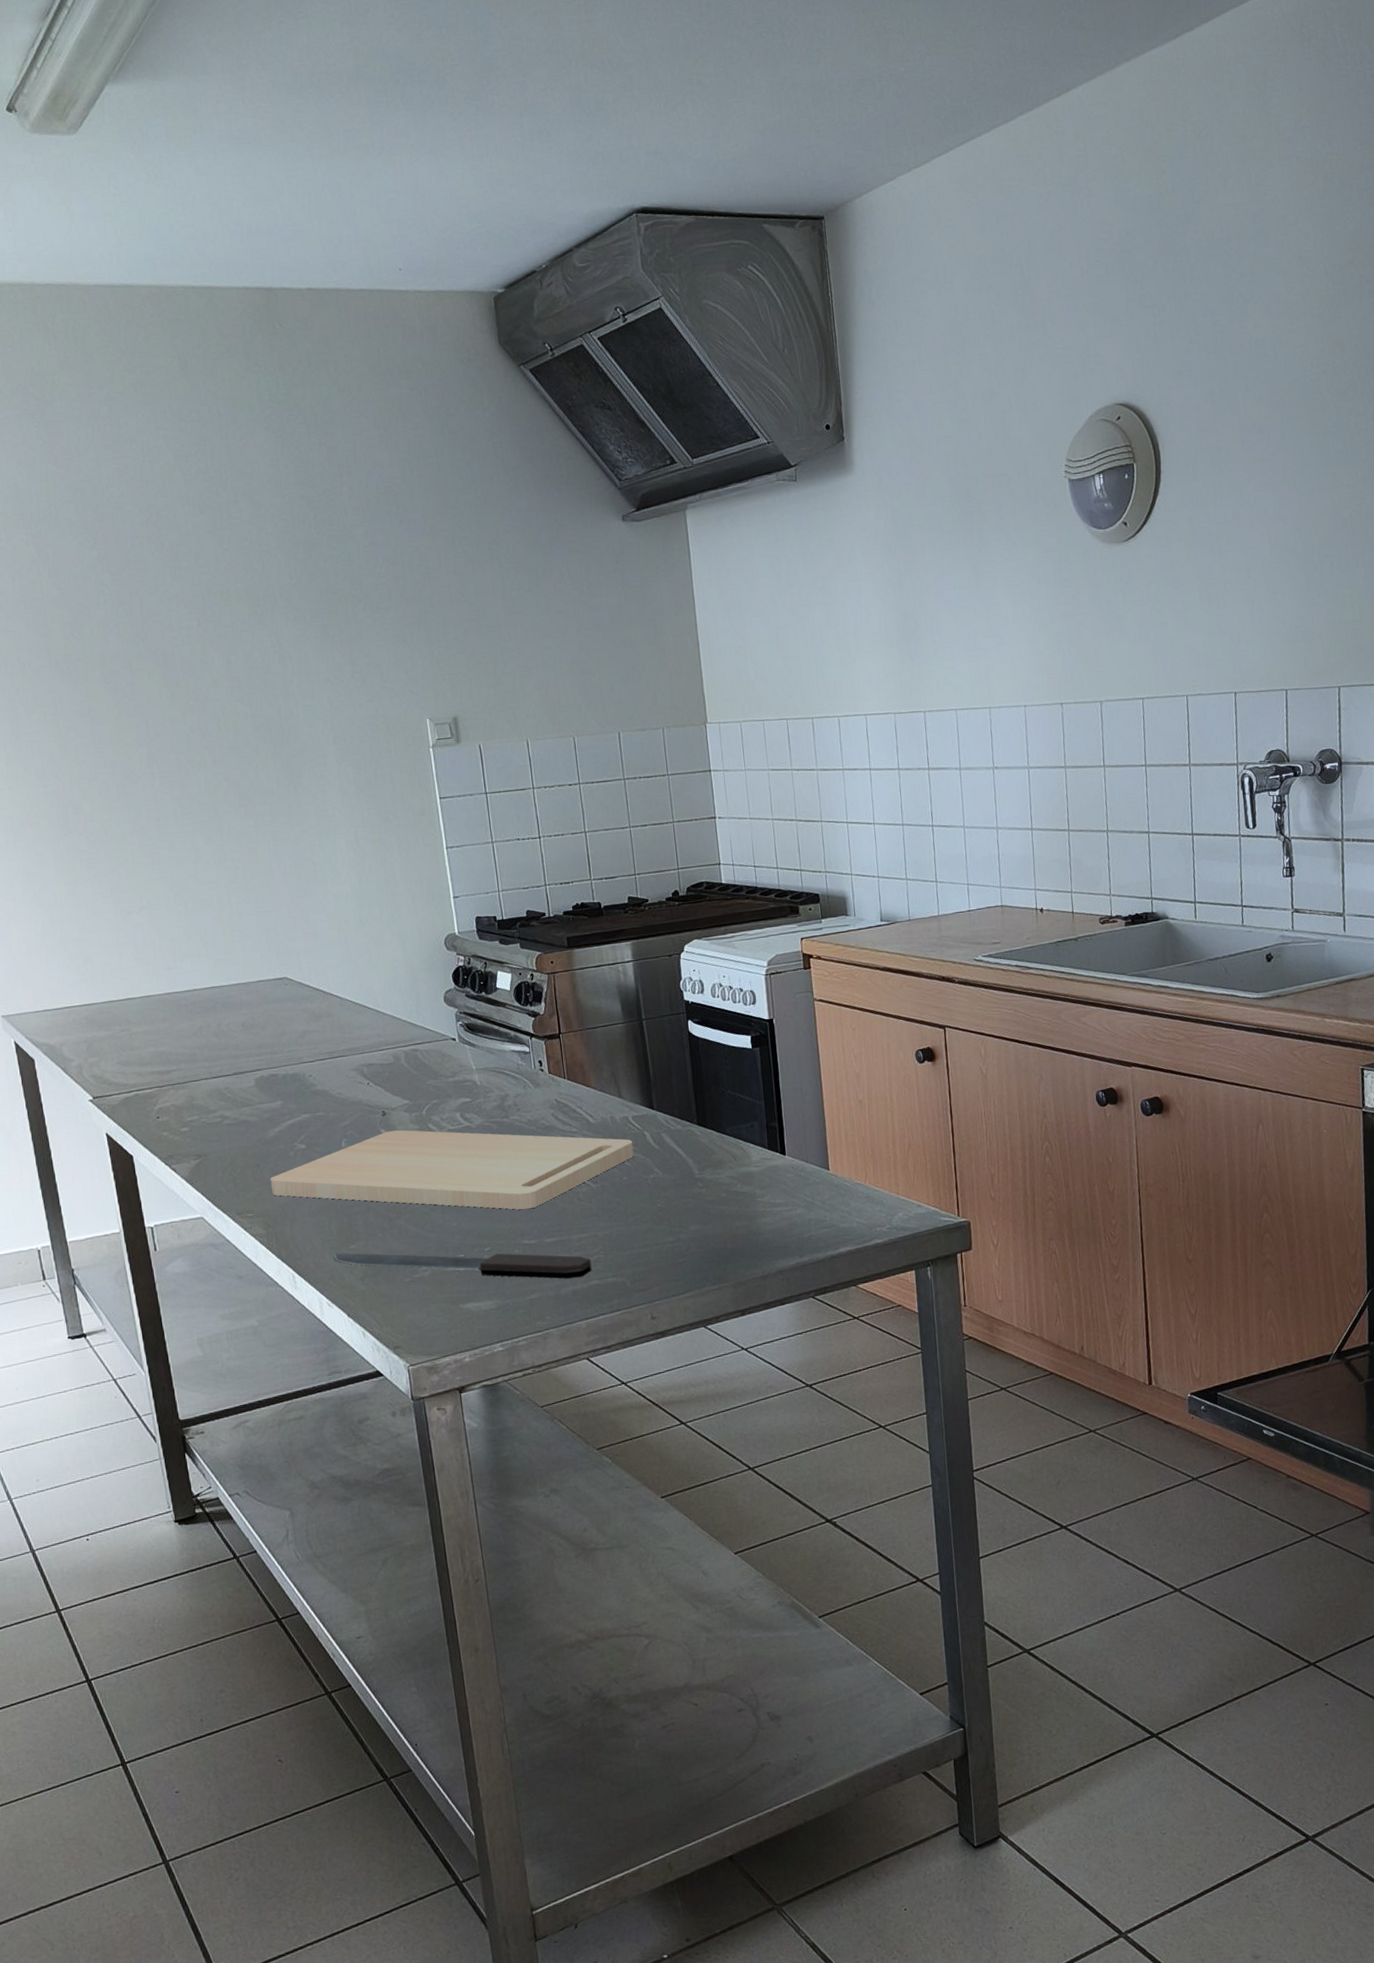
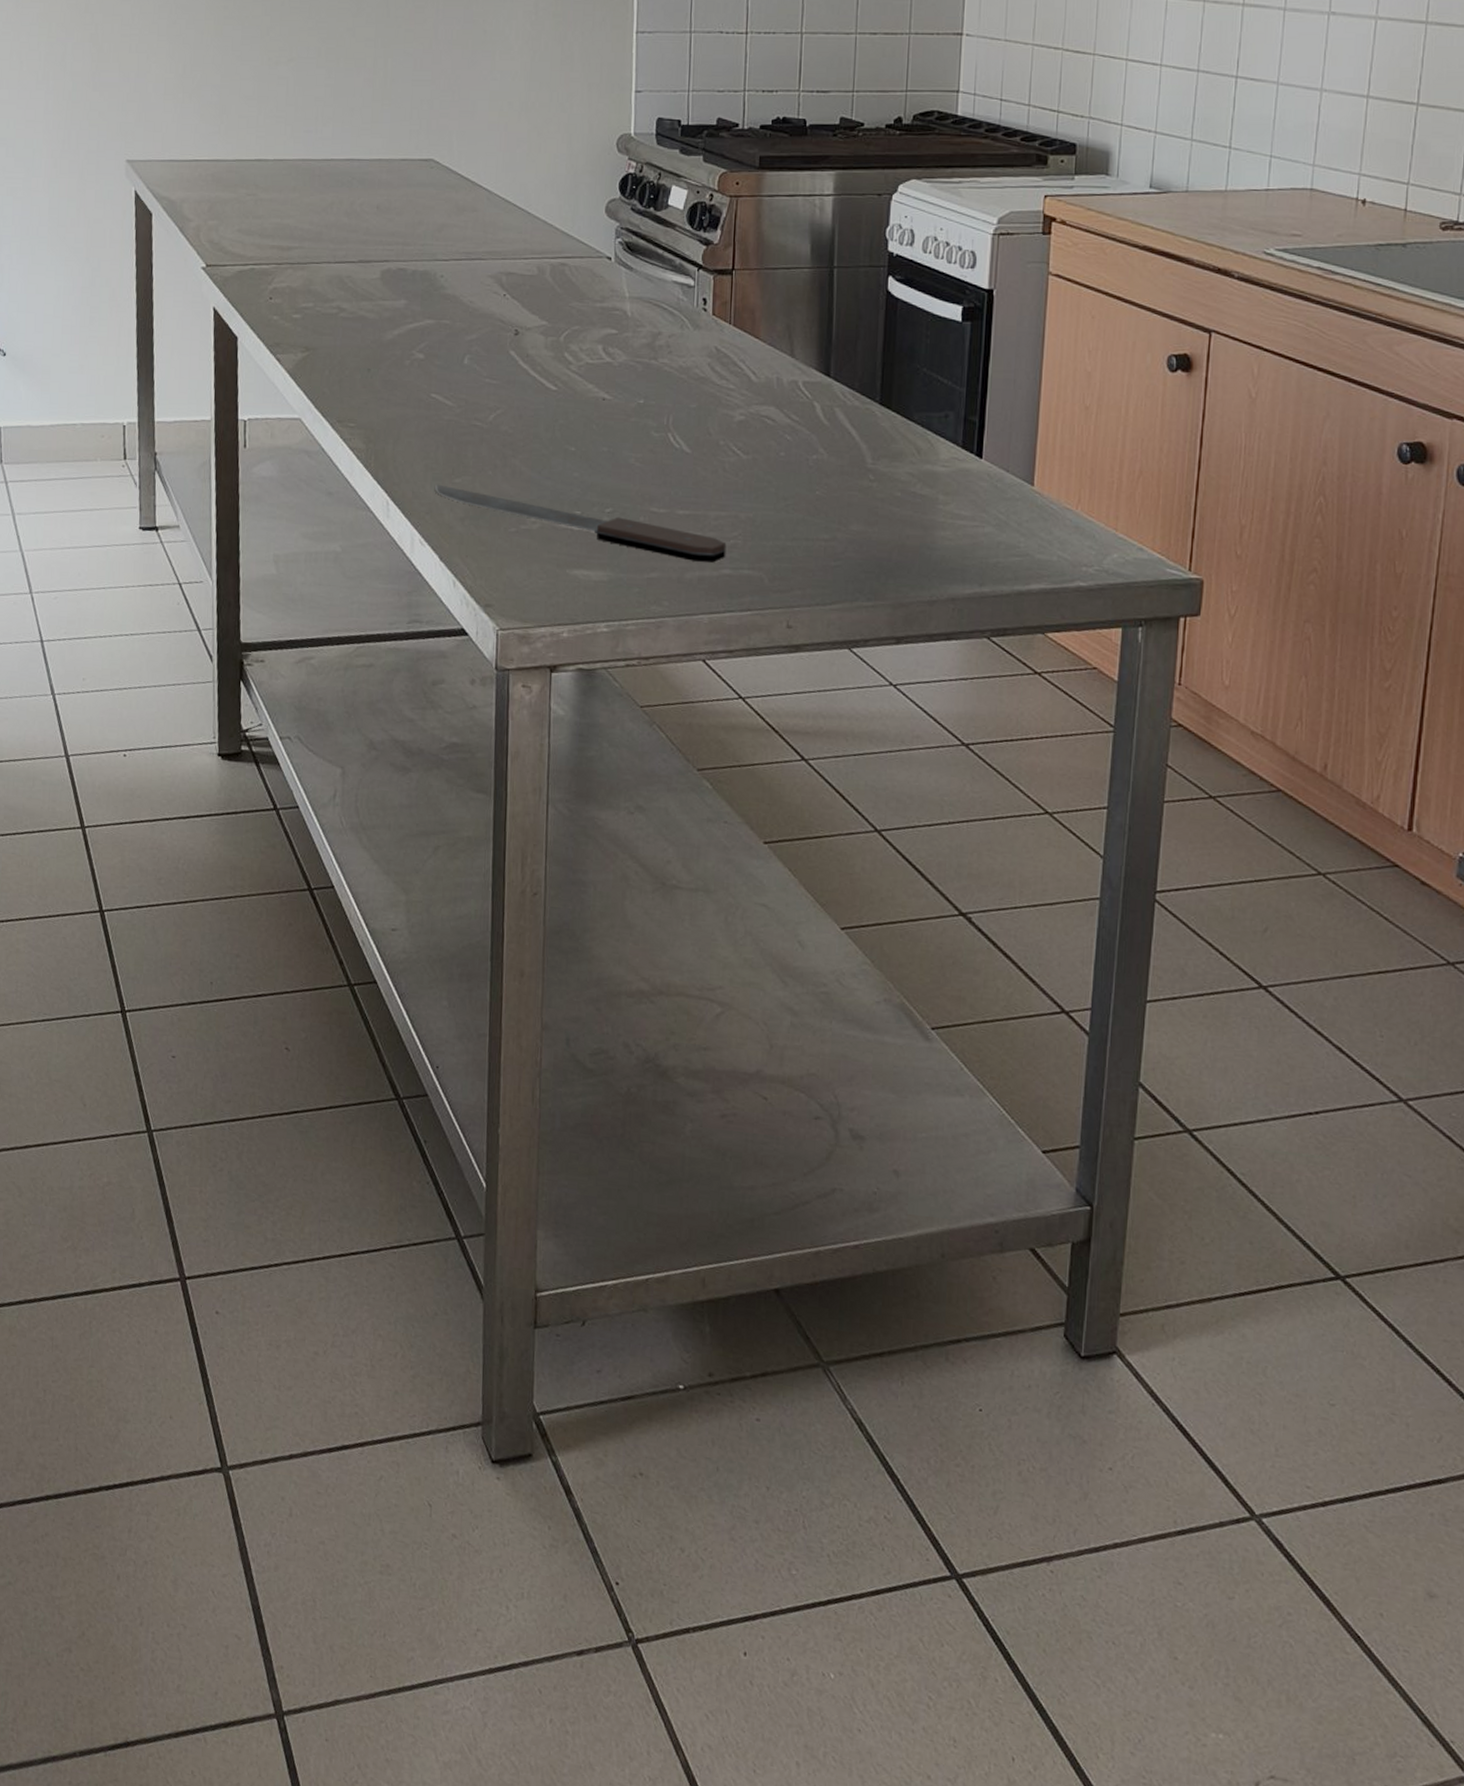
cutting board: present [270,1129,634,1210] -> none [379,353,799,472]

